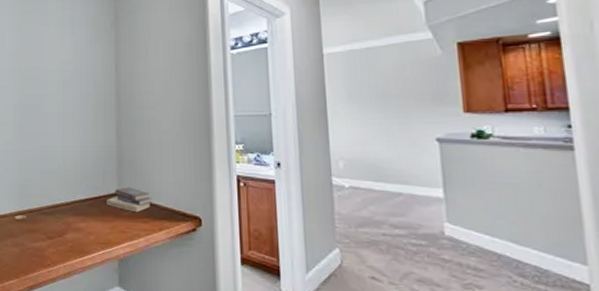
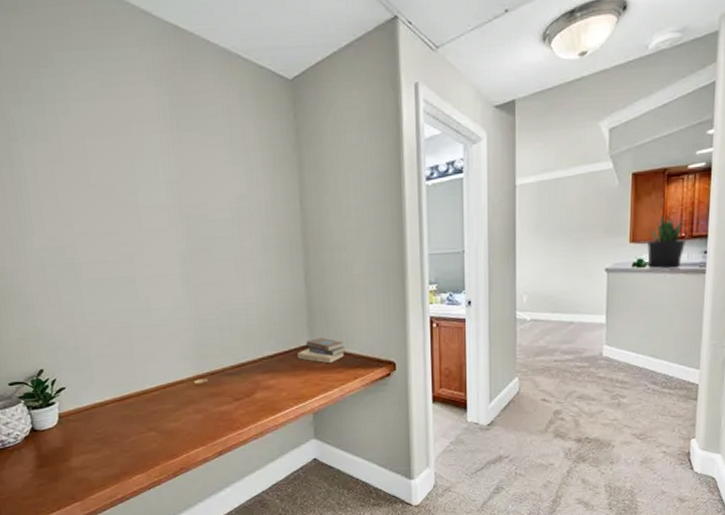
planter: none [486,84,539,144] -> present [647,214,686,270]

